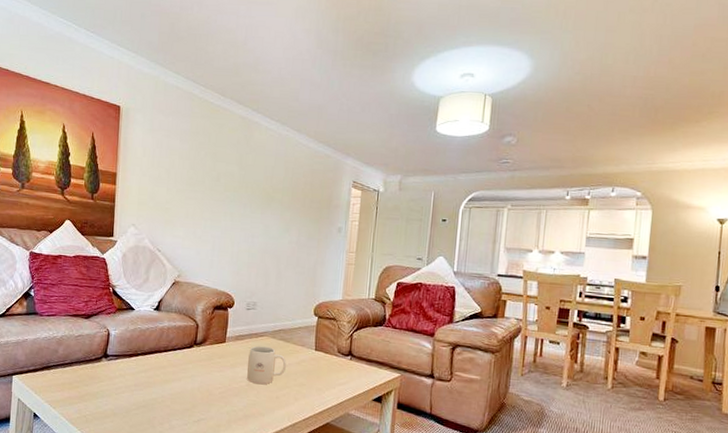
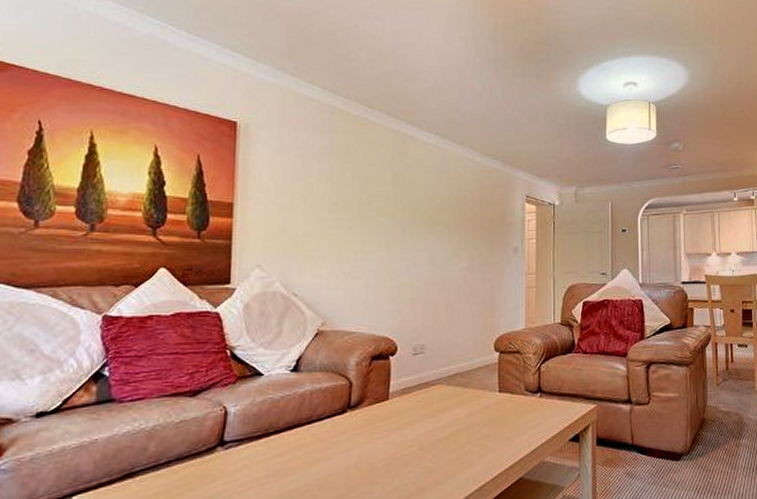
mug: present [247,345,287,385] -> none [417,396,467,446]

